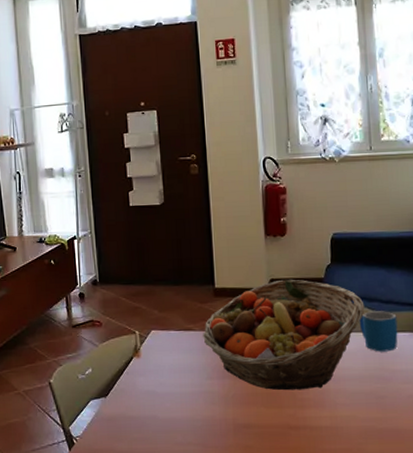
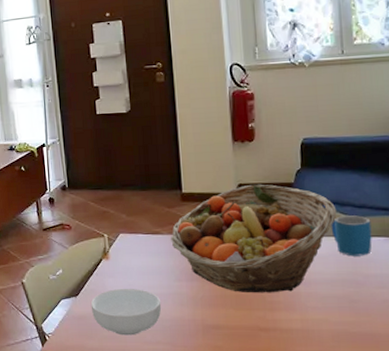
cereal bowl: none [120,388,193,437] -> present [90,289,161,336]

